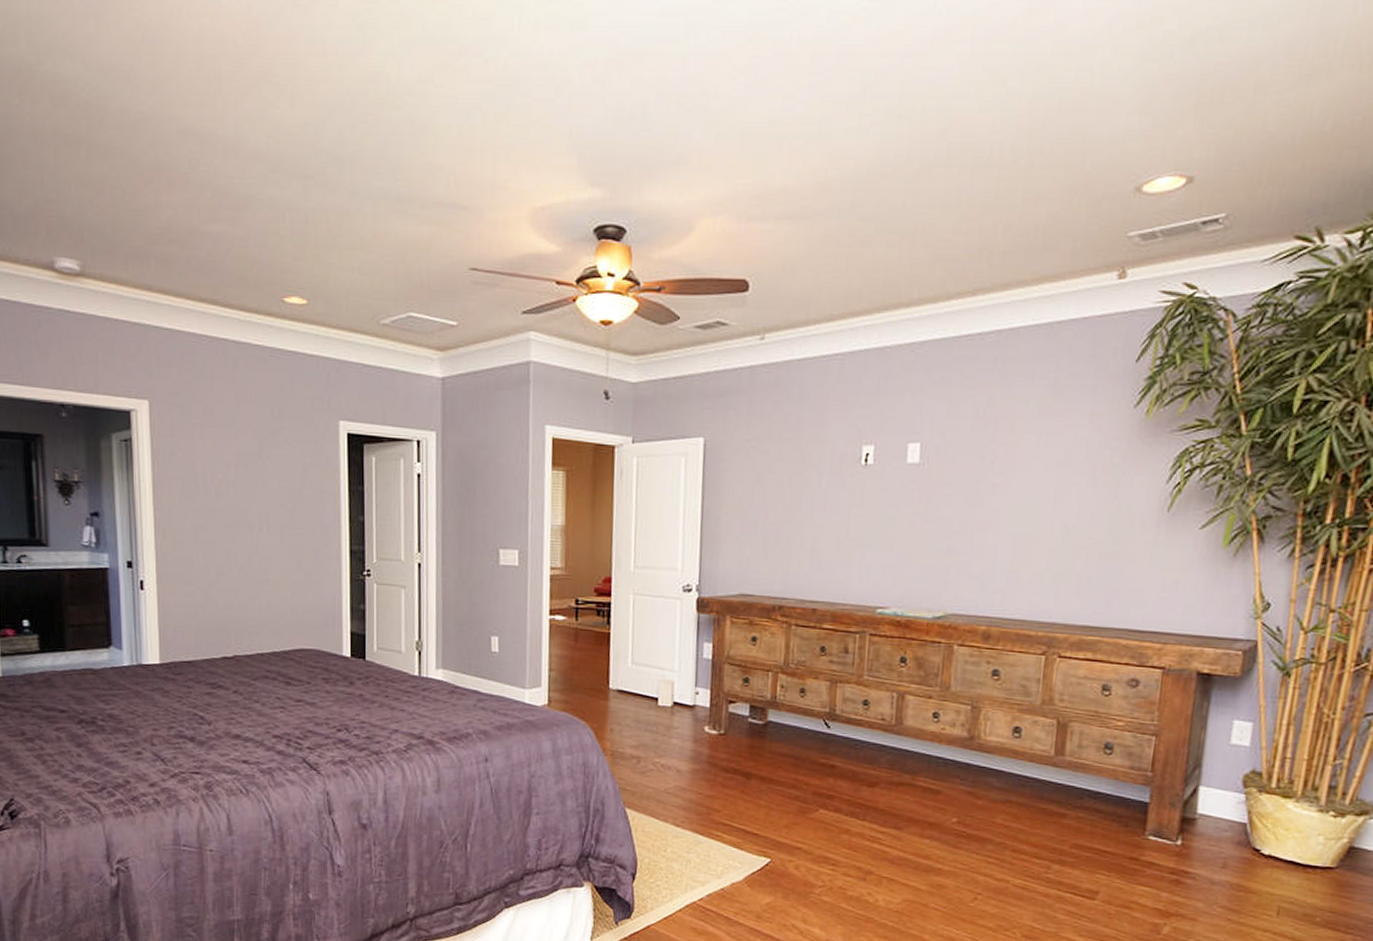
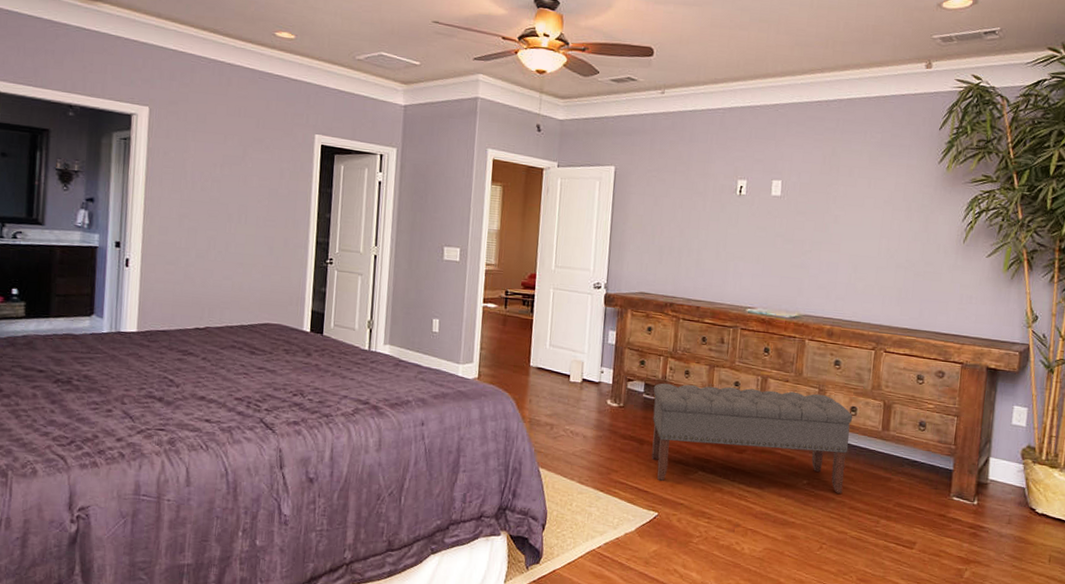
bench: none [760,704,1017,834] -> present [651,383,853,494]

